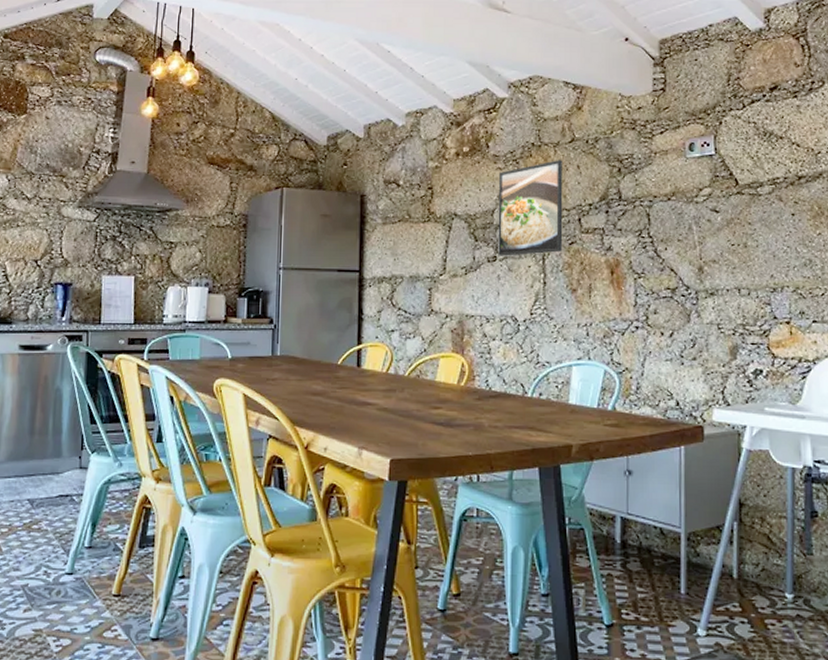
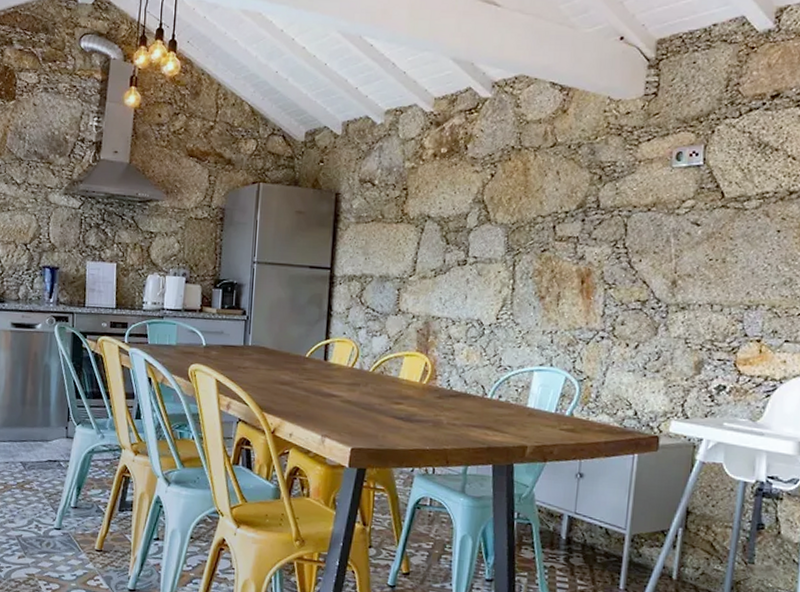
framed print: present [498,160,563,256] -> none [468,165,542,261]

